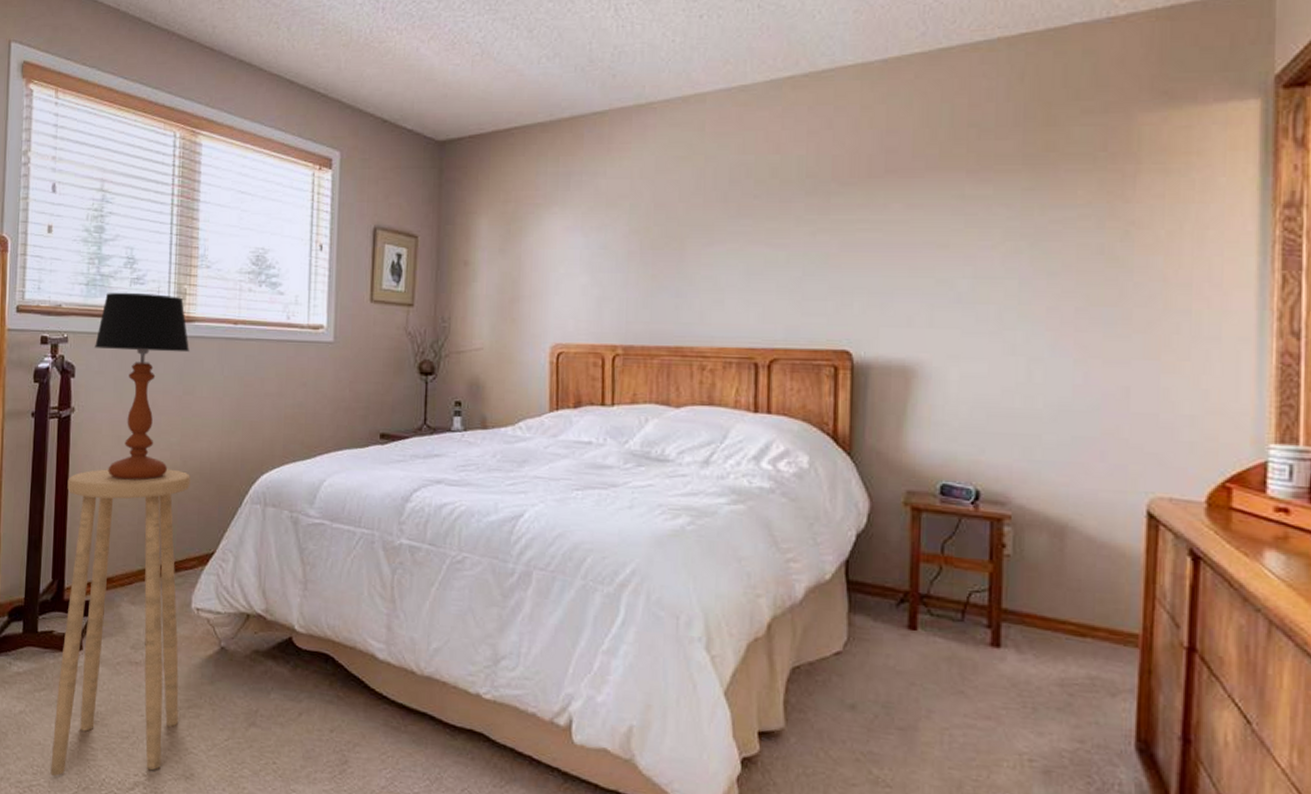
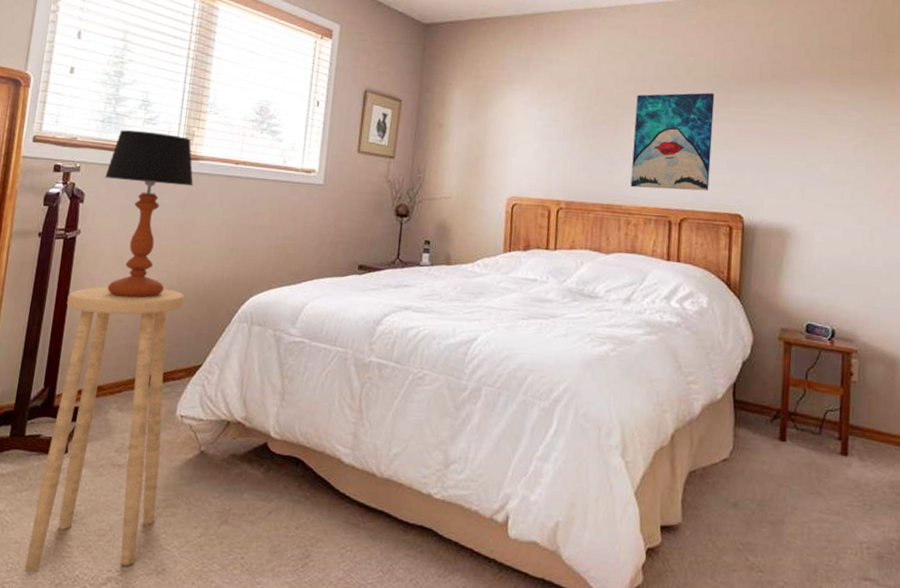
wall art: none [704,199,809,325] -> present [630,92,715,191]

